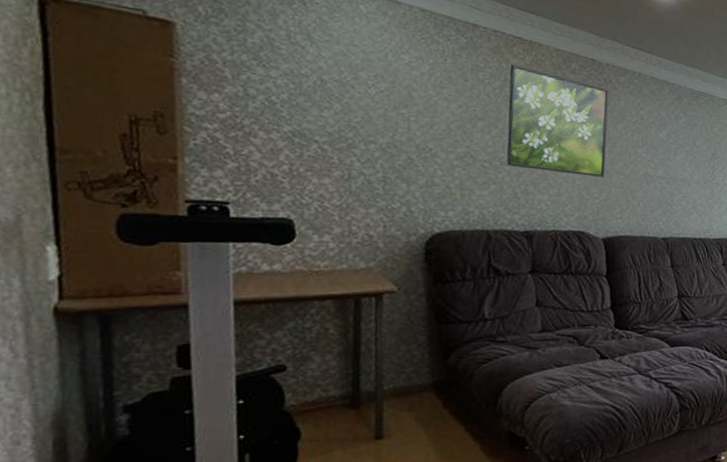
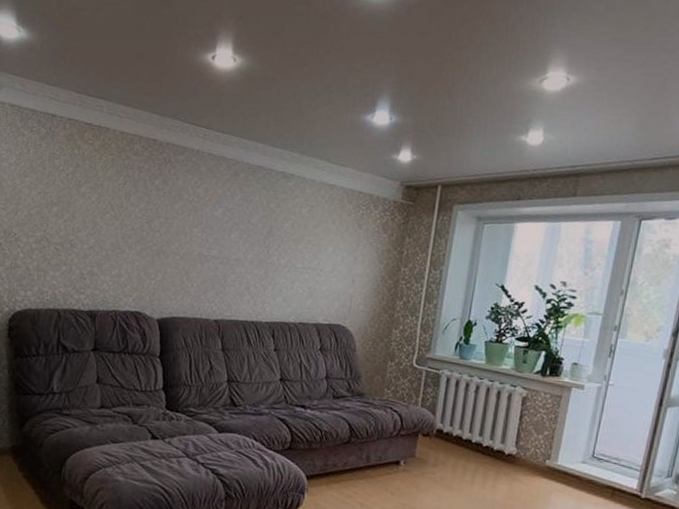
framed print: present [507,65,610,177] -> none [76,151,169,258]

